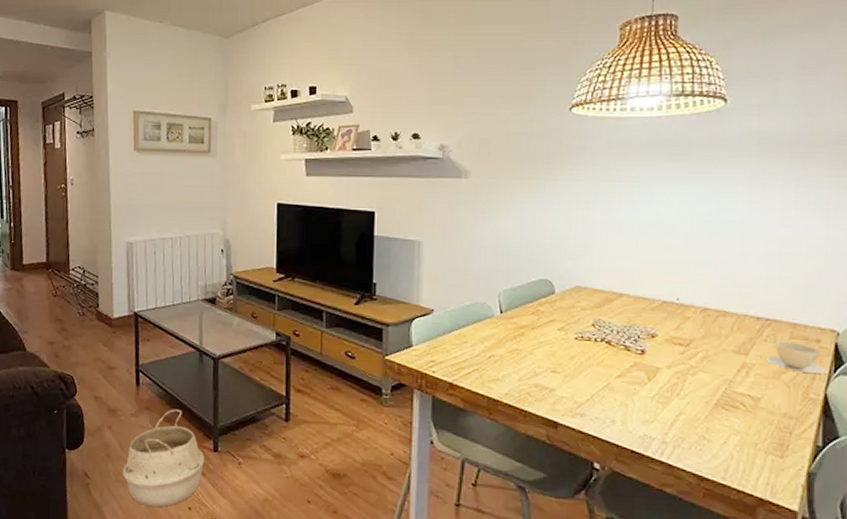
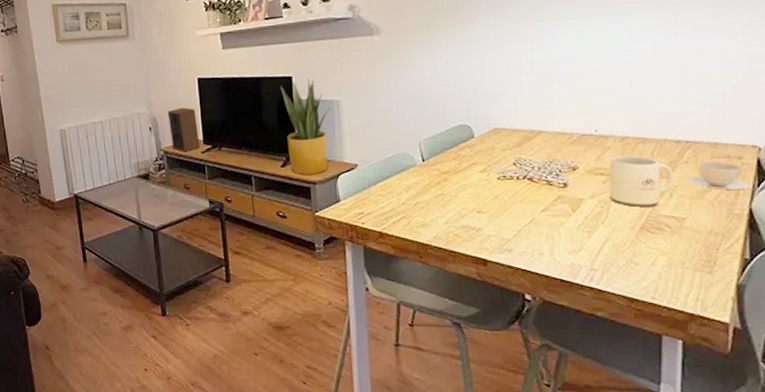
woven basket: present [122,409,205,507] -> none [79,280,155,372]
speaker: none [242,232,273,279] -> present [167,107,200,152]
planter: none [361,216,410,317] -> present [280,79,329,176]
mug: none [686,327,752,383] -> present [608,155,674,207]

